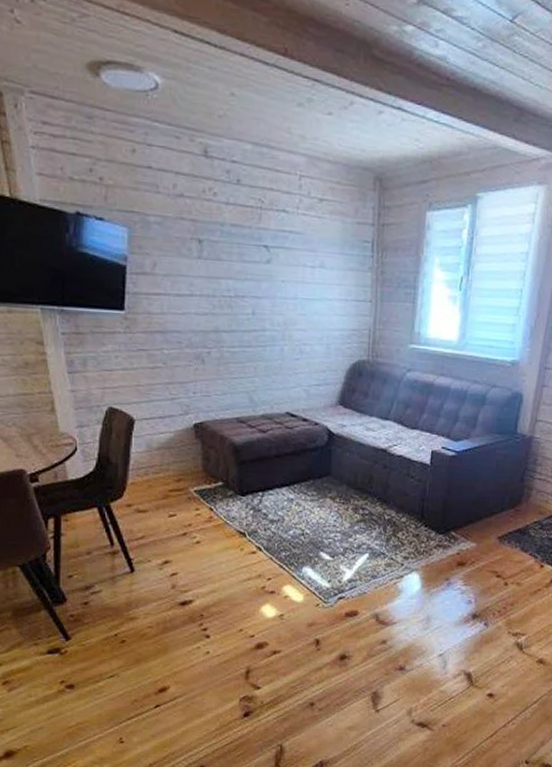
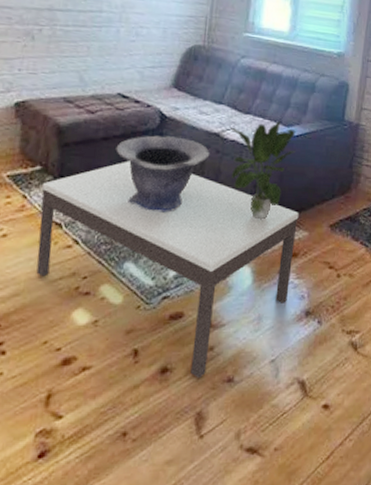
table: none [226,476,467,666] -> present [36,160,299,379]
decorative bowl: none [288,452,378,524] -> present [116,135,210,213]
potted plant: none [396,435,464,532] -> present [229,121,296,220]

